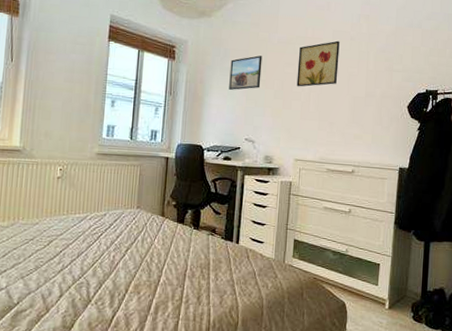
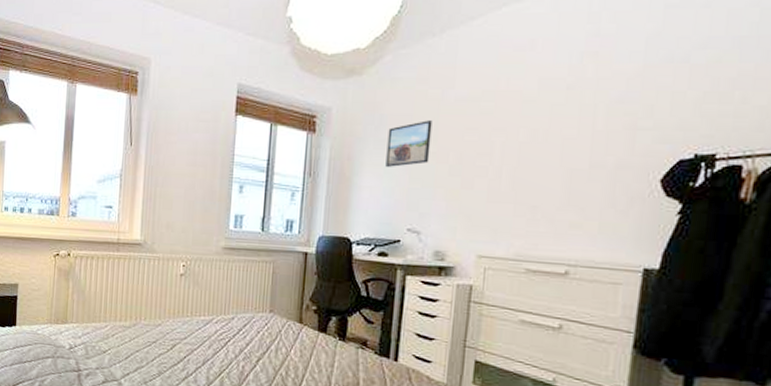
wall art: present [296,40,340,87] -> none [481,92,550,159]

